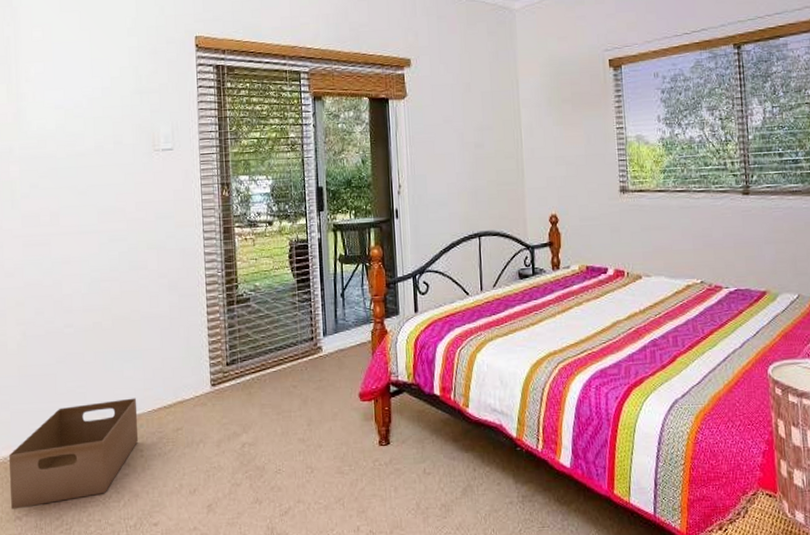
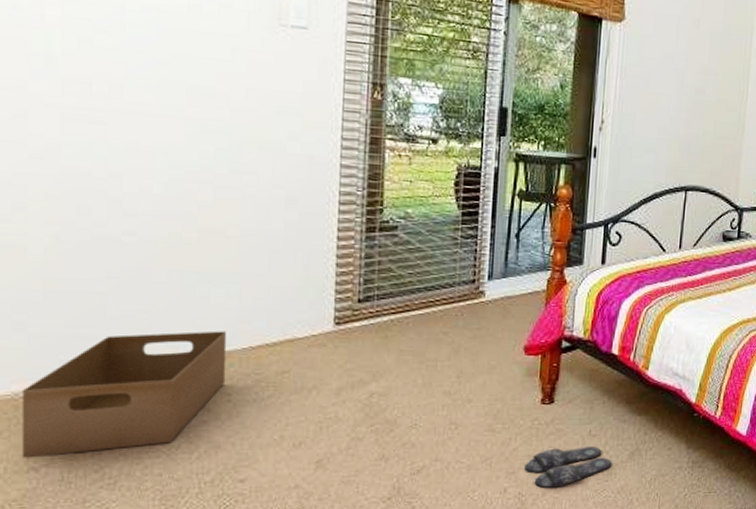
slippers: none [372,484,448,526] -> present [525,447,613,488]

